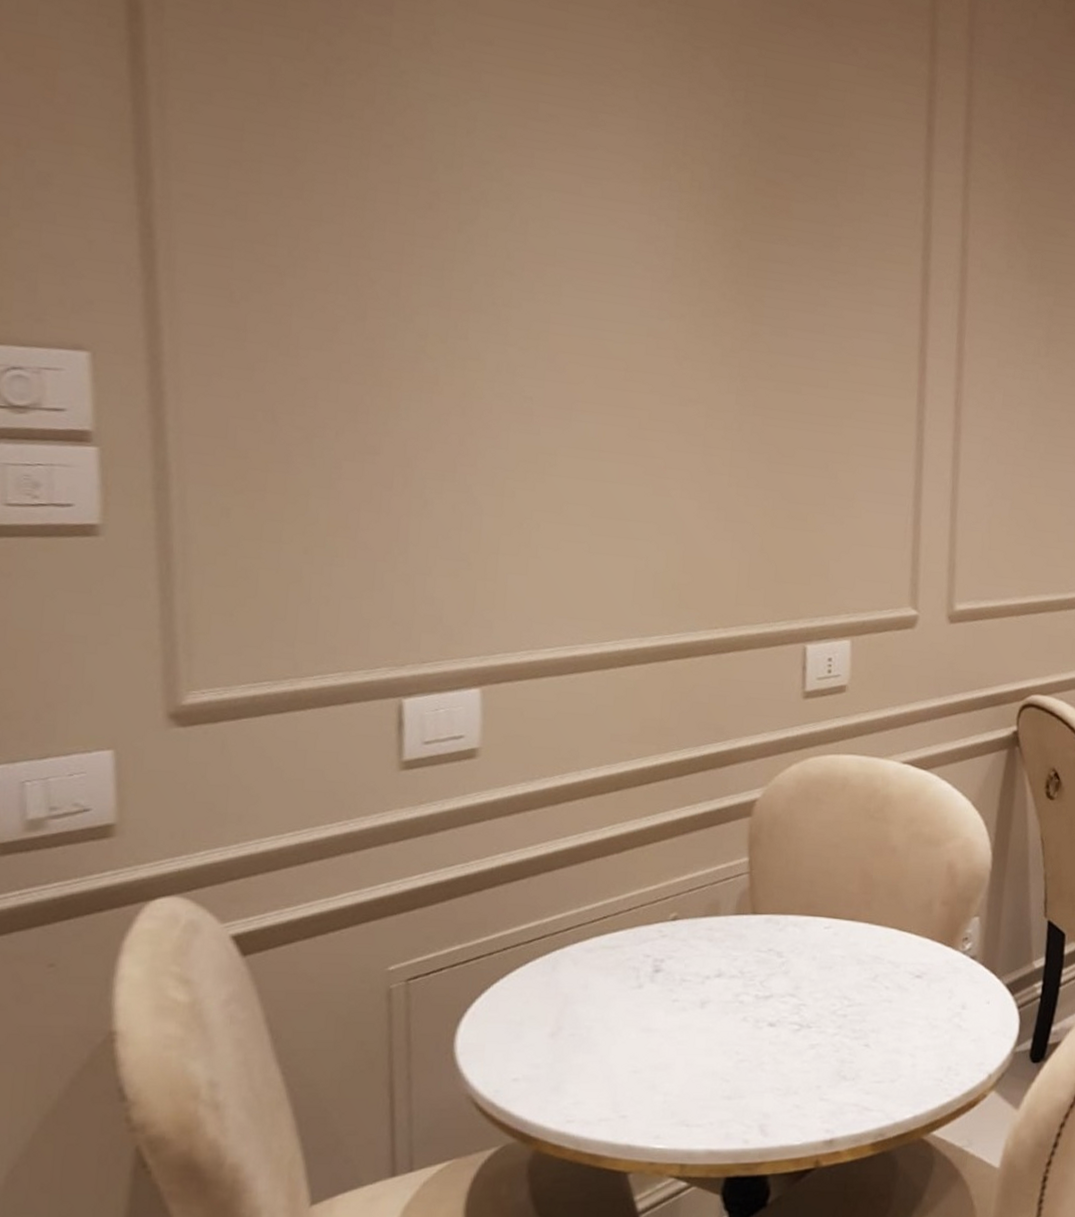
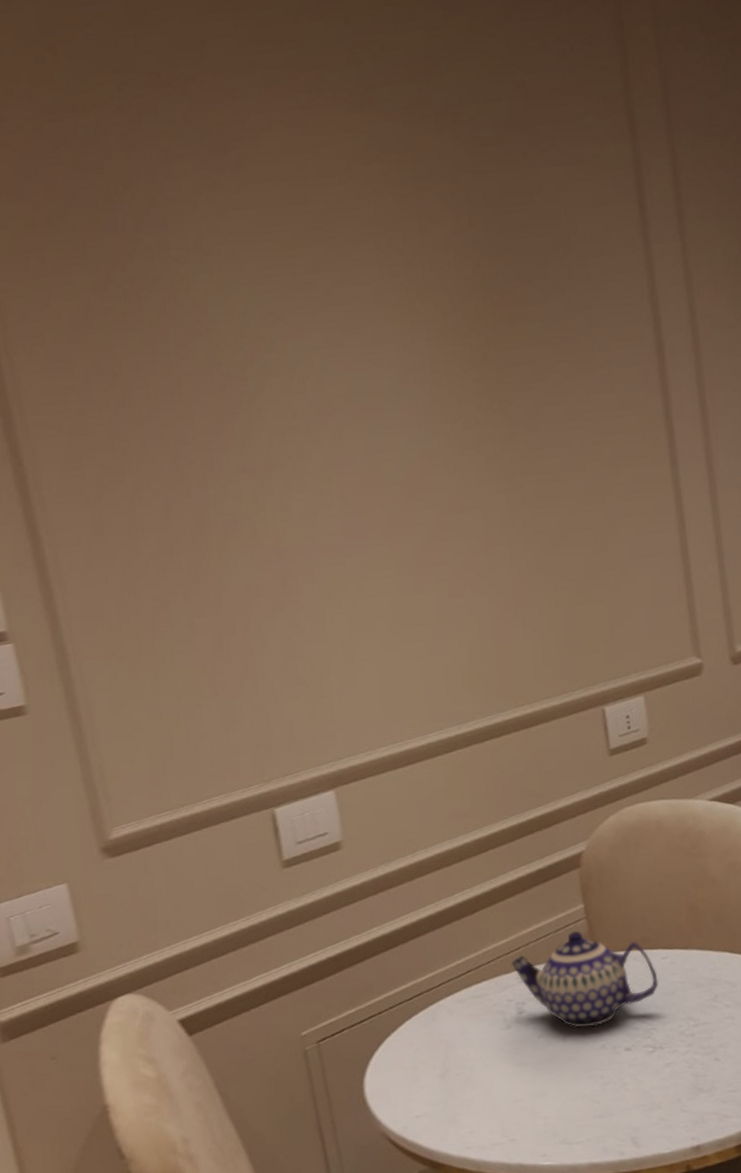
teapot: none [655,885,818,996] -> present [511,930,658,1028]

